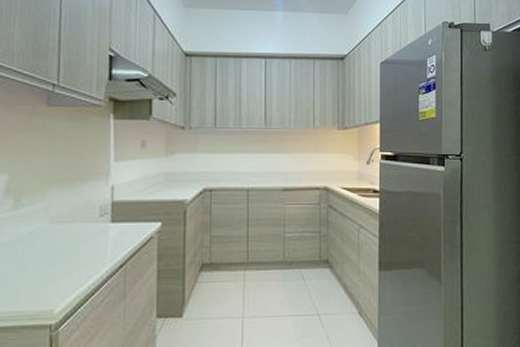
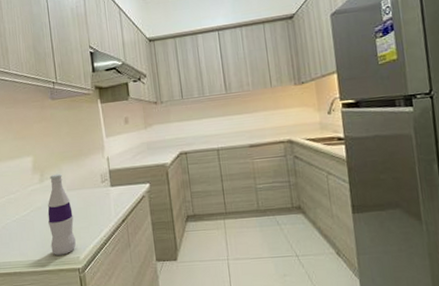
bottle: none [14,200,54,307] -> present [47,173,76,256]

